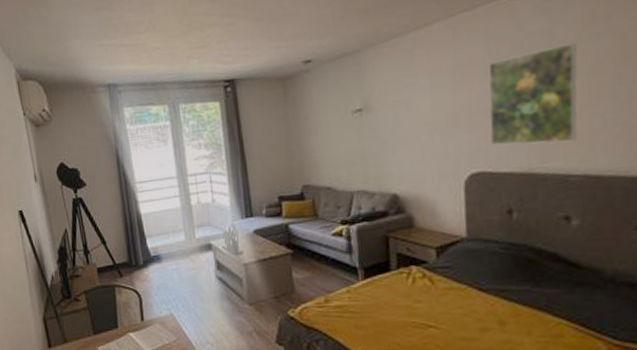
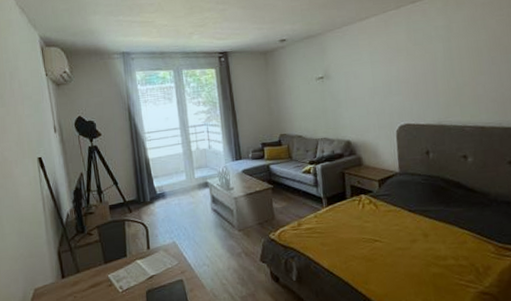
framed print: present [488,43,577,146] -> none [409,35,468,106]

